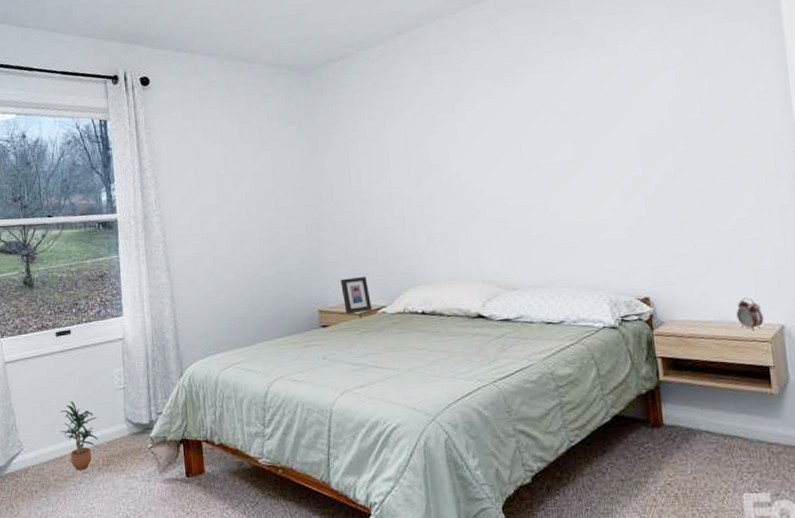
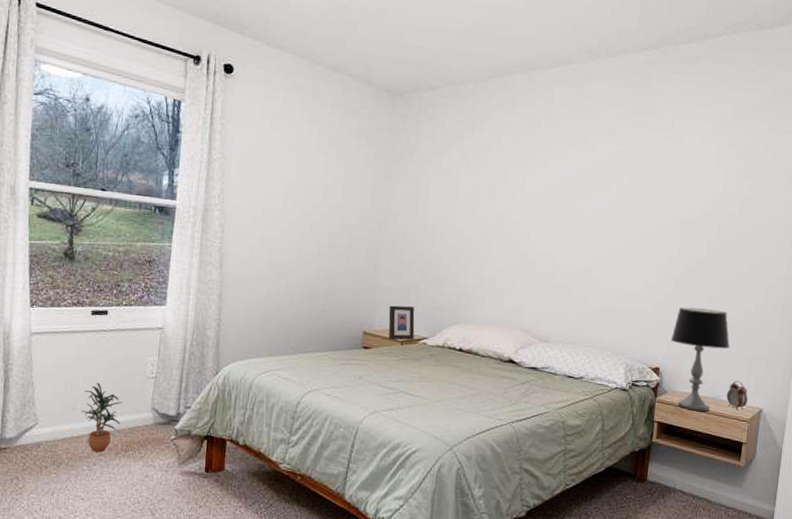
table lamp: none [655,223,728,340] -> present [671,307,730,412]

